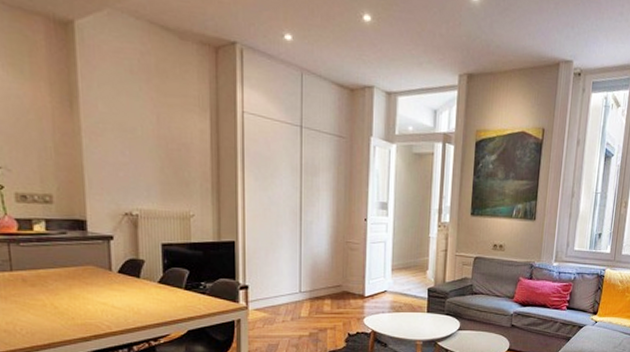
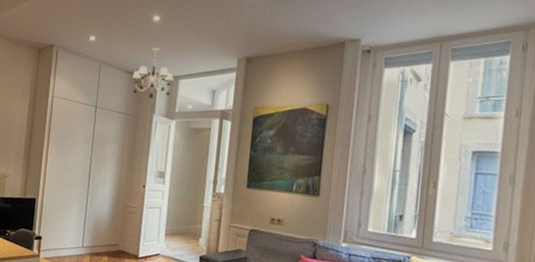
chandelier: none [342,55,392,118] -> present [131,48,174,98]

